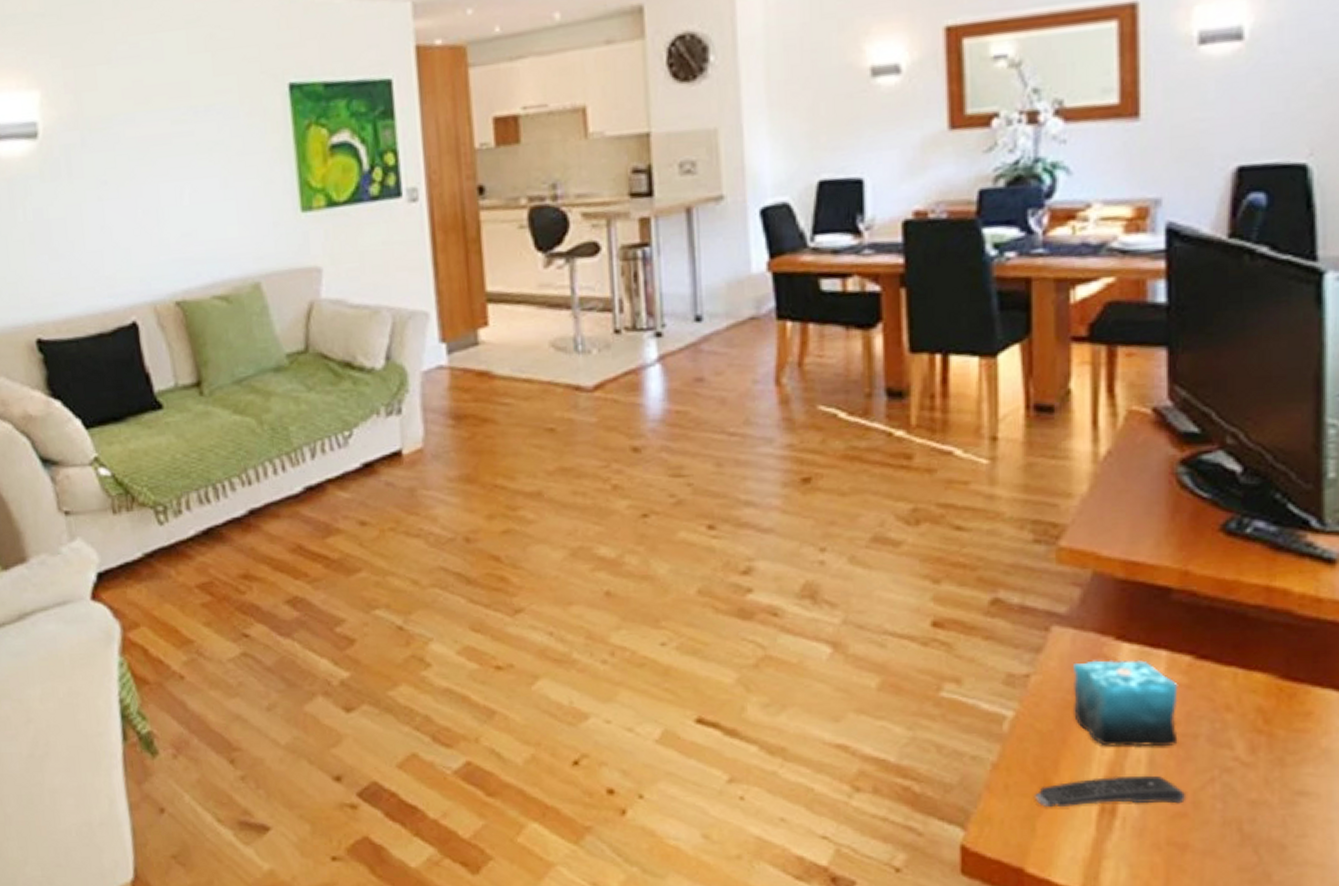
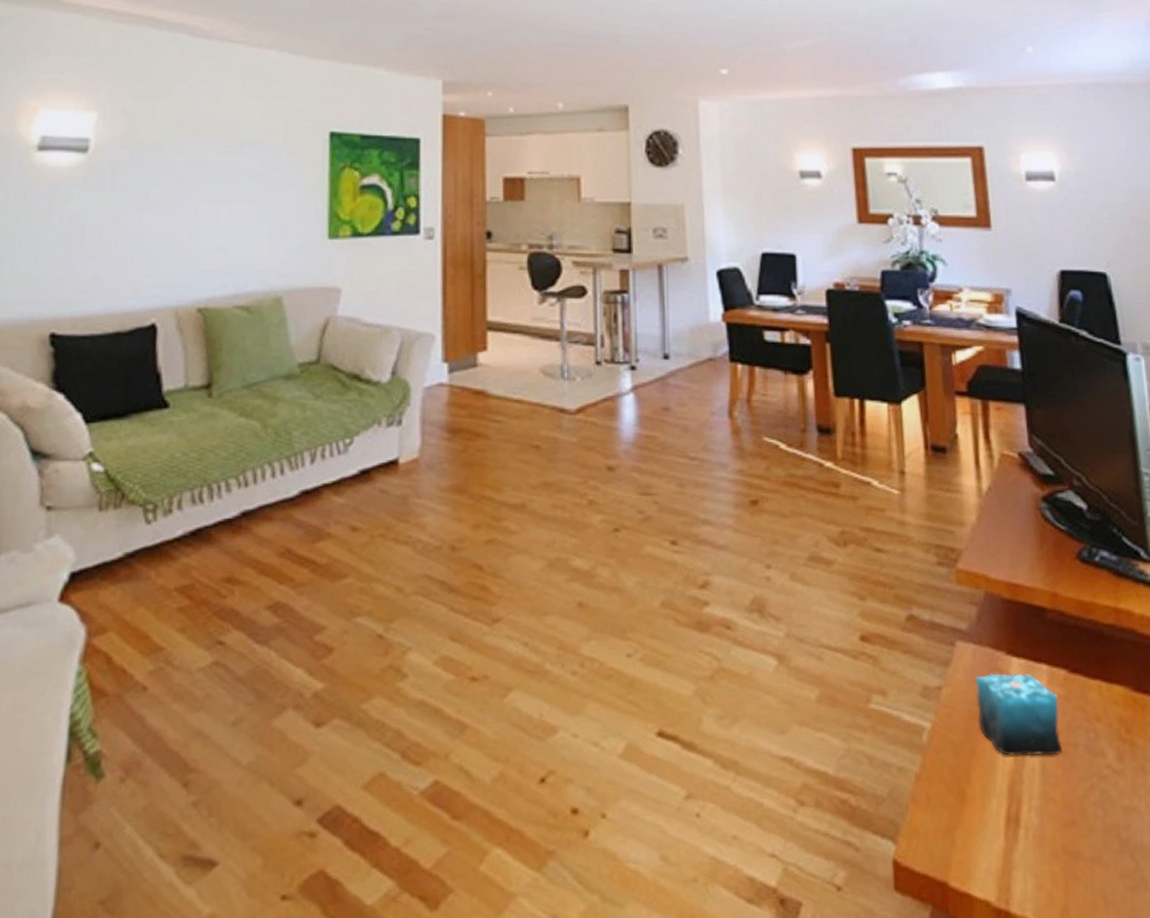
remote control: present [1035,775,1187,808] -> none [953,784,1074,819]

